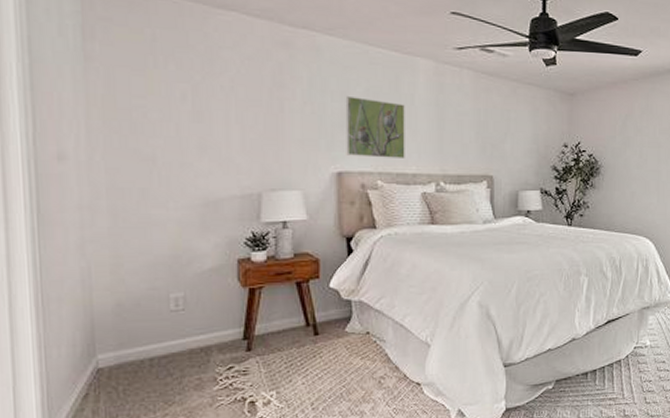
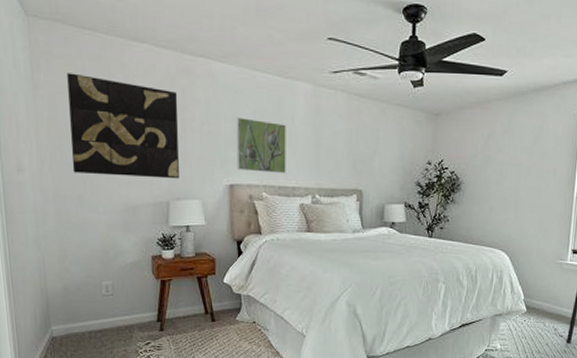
wall art: none [131,43,275,167] -> present [67,73,179,179]

